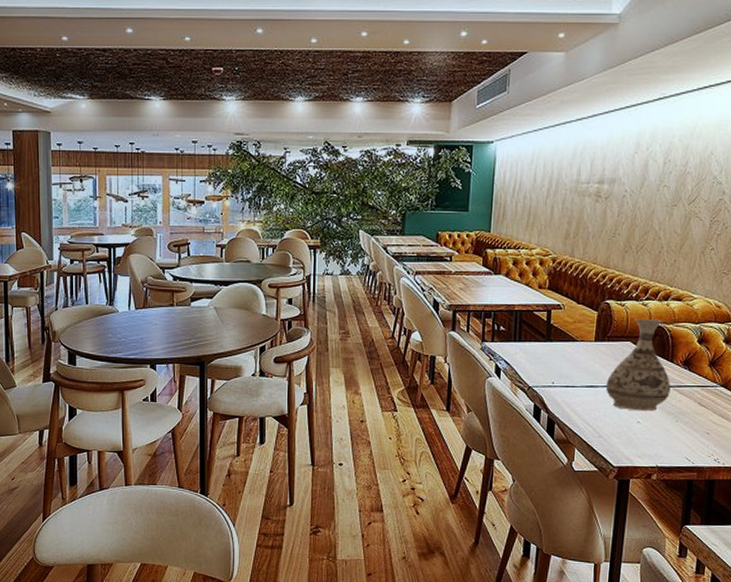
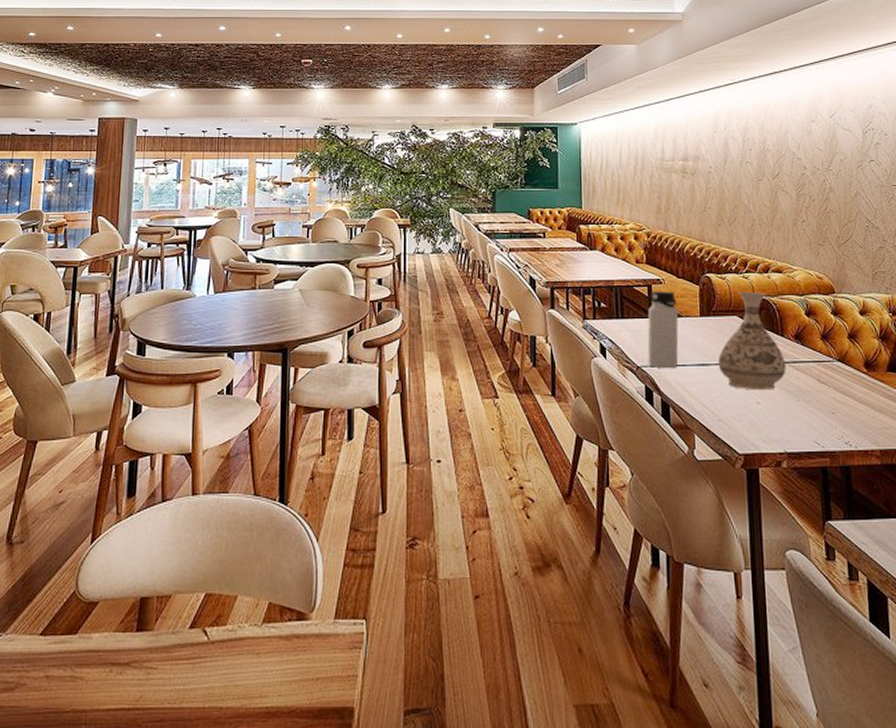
water bottle: none [539,316,574,389] -> present [647,291,679,368]

